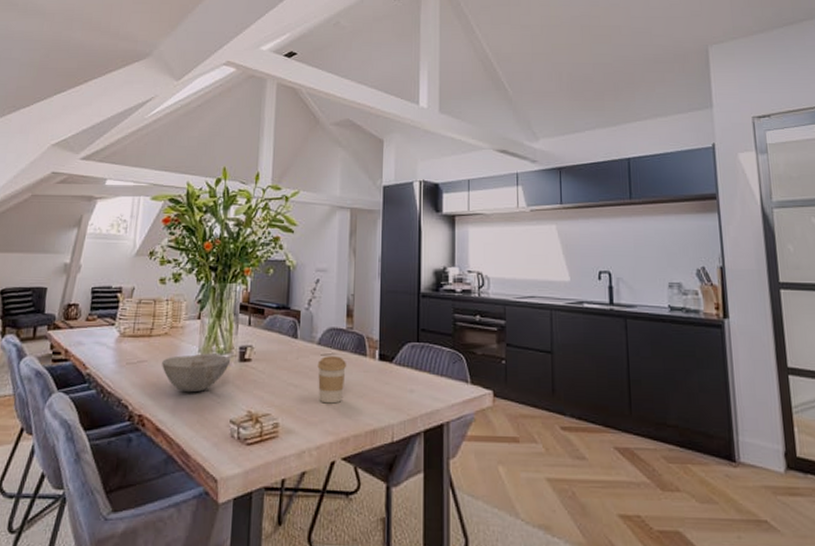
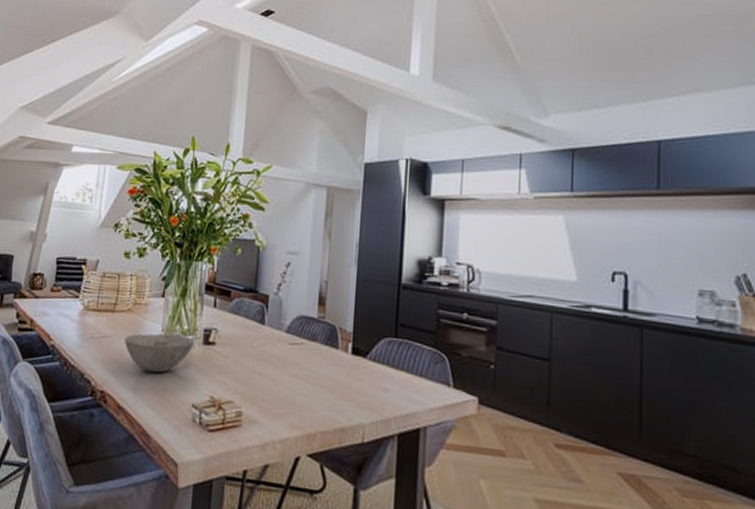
coffee cup: present [317,356,347,404] -> none [285,345,317,397]

